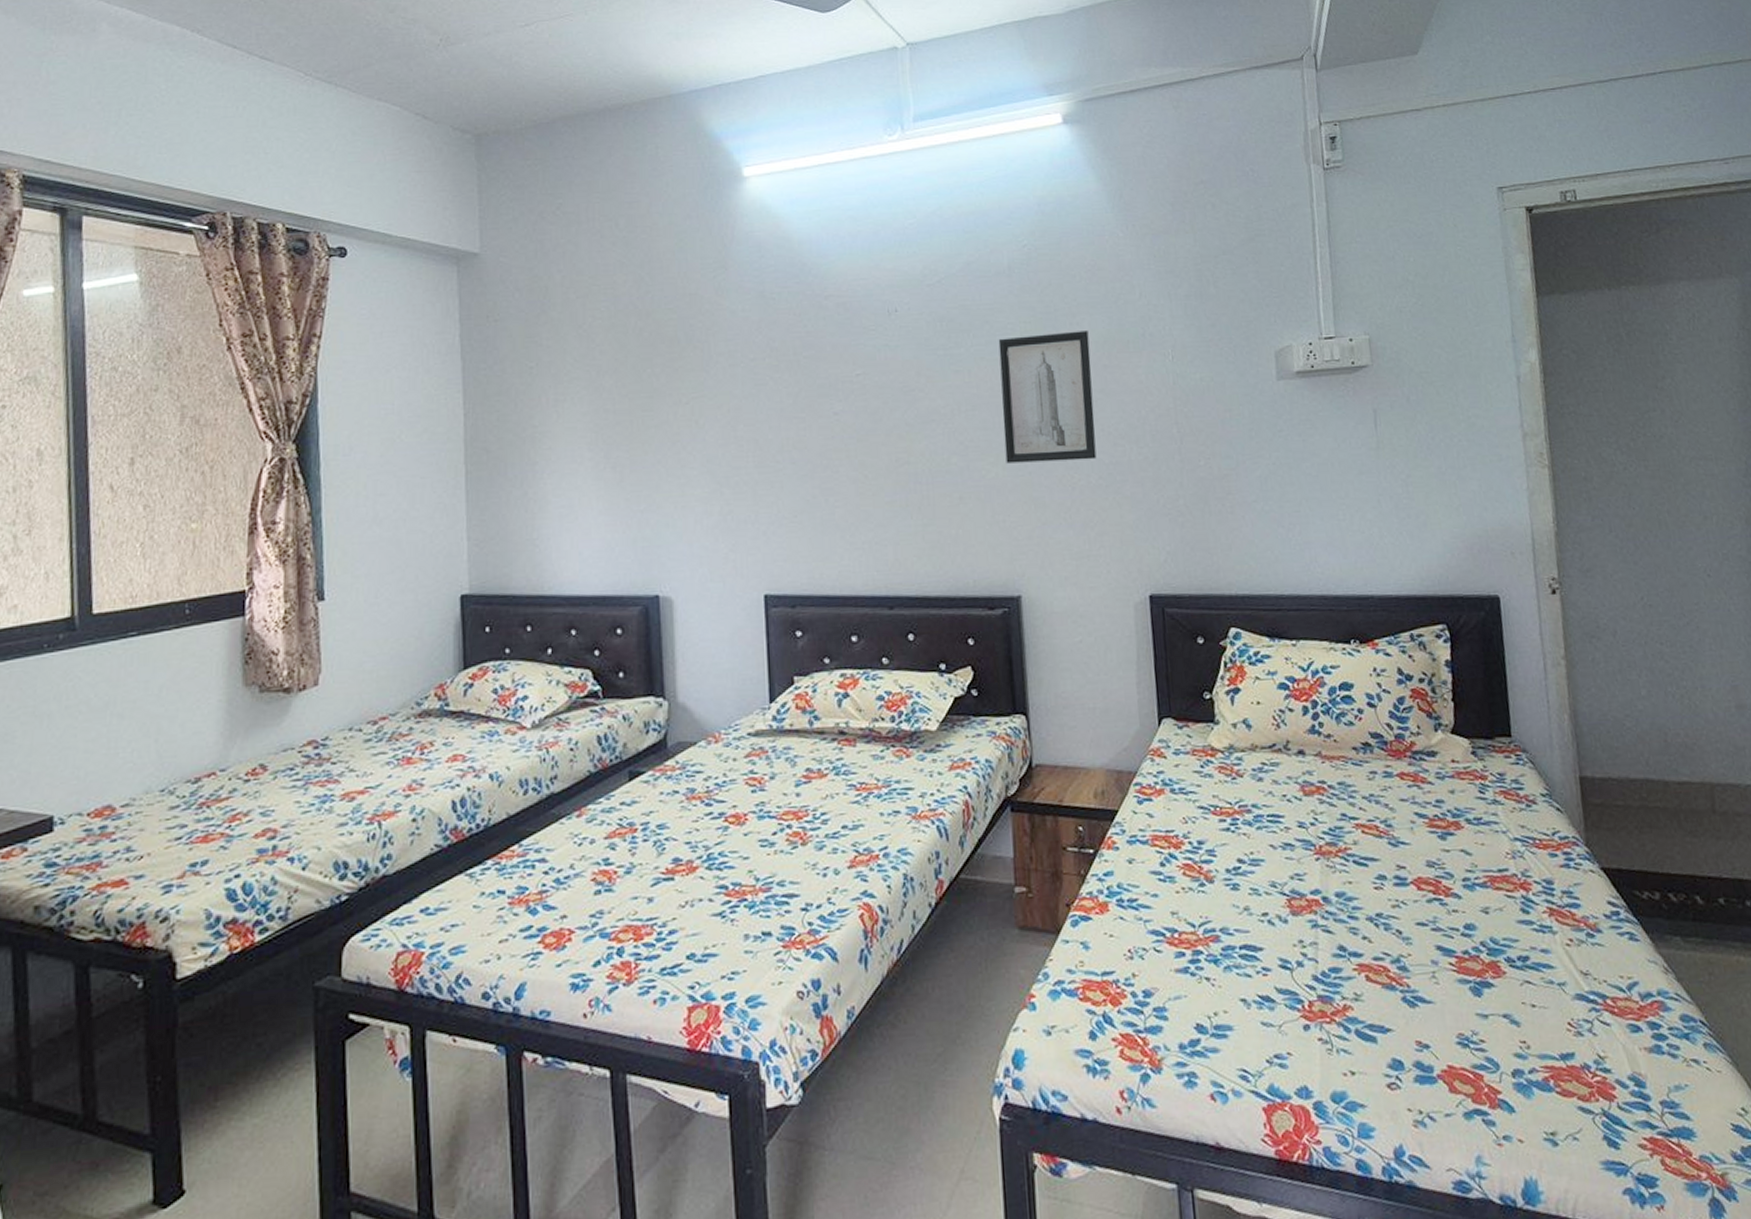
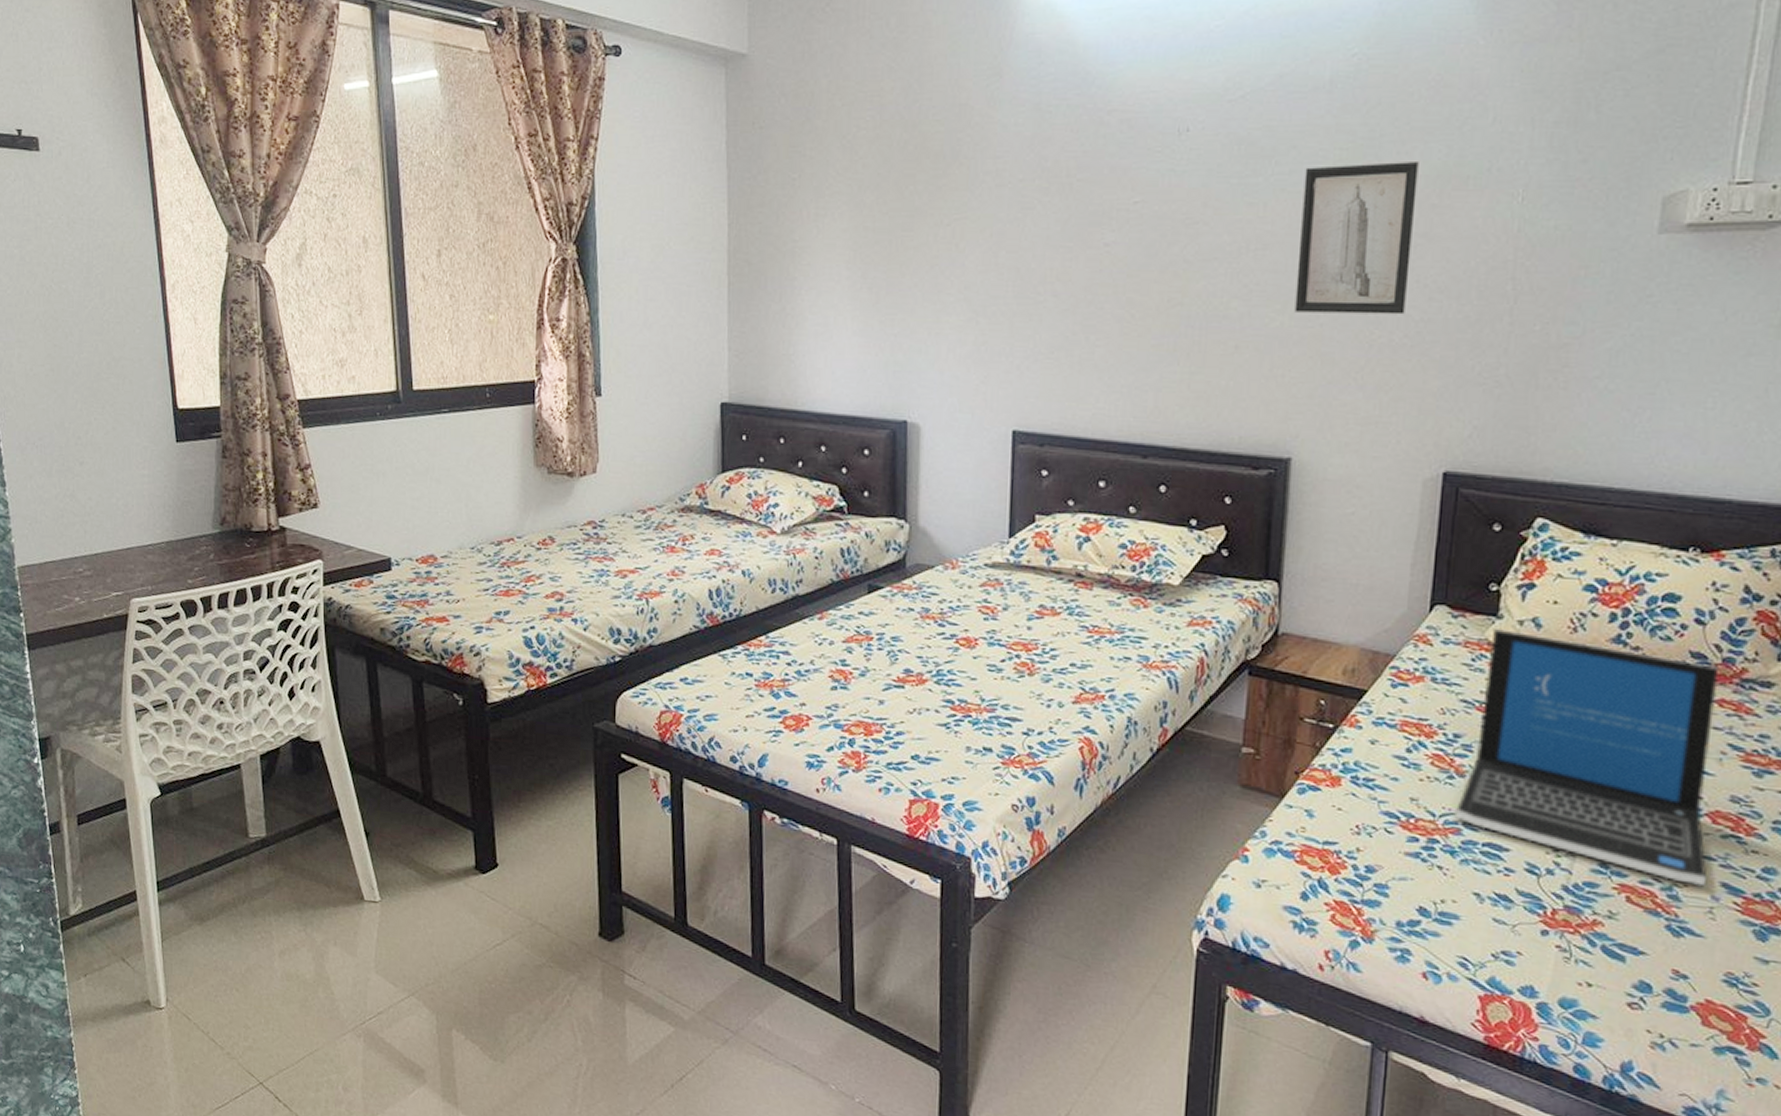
laptop: none [1211,733,1425,953] -> present [1454,629,1720,887]

